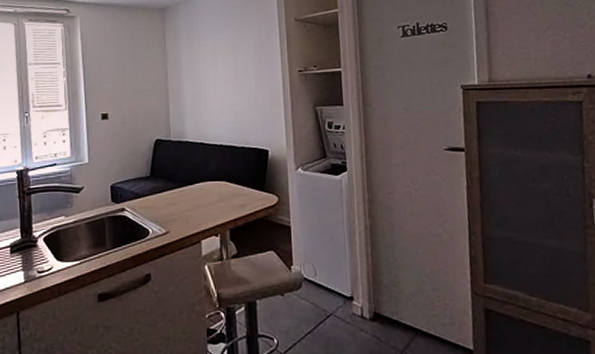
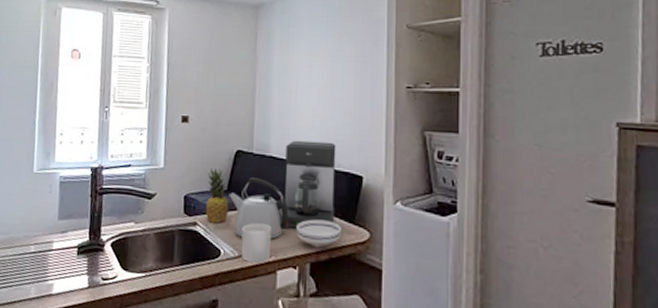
fruit: none [131,158,154,207] -> present [205,169,229,223]
kettle: none [152,161,209,215] -> present [229,176,289,239]
mug: none [167,200,195,237] -> present [241,222,272,263]
coffee maker: none [200,123,248,202] -> present [281,140,336,229]
bowl: none [215,191,254,216] -> present [296,219,341,248]

